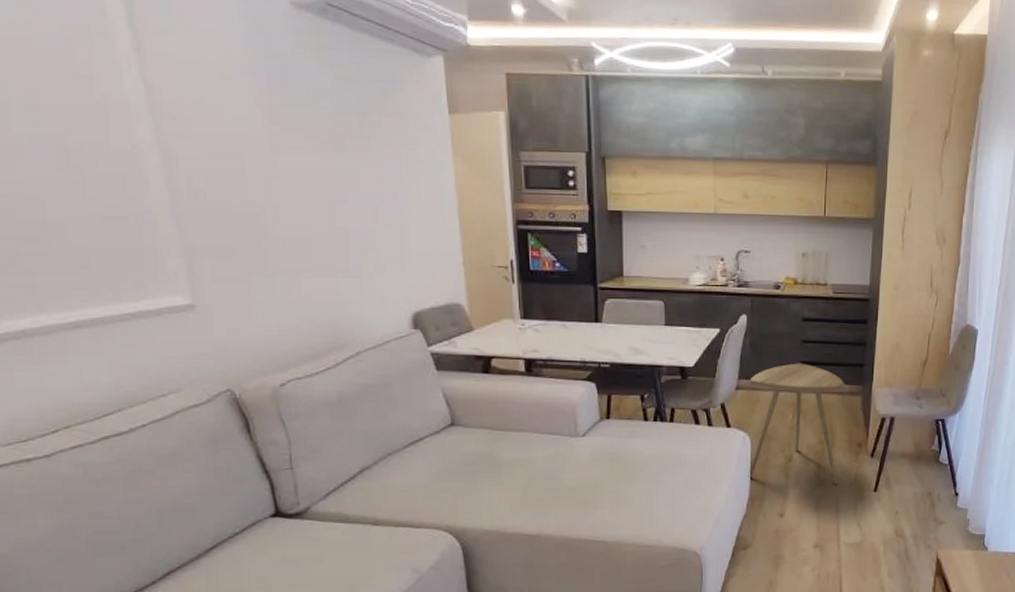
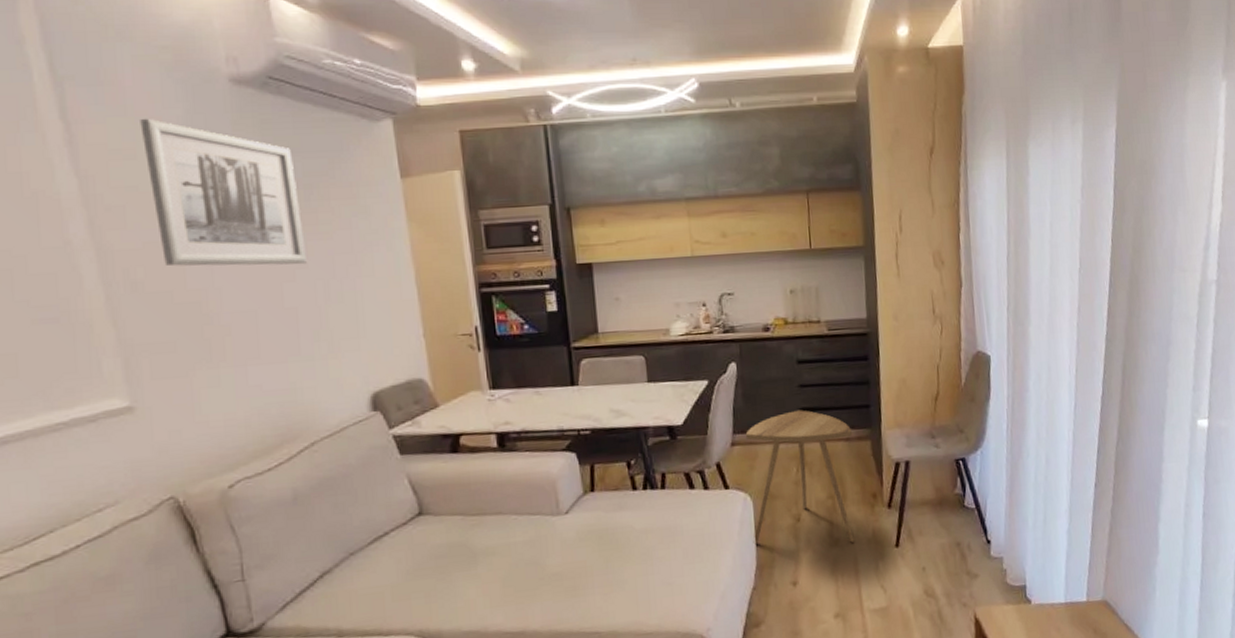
wall art: none [204,33,358,188] -> present [140,118,307,267]

